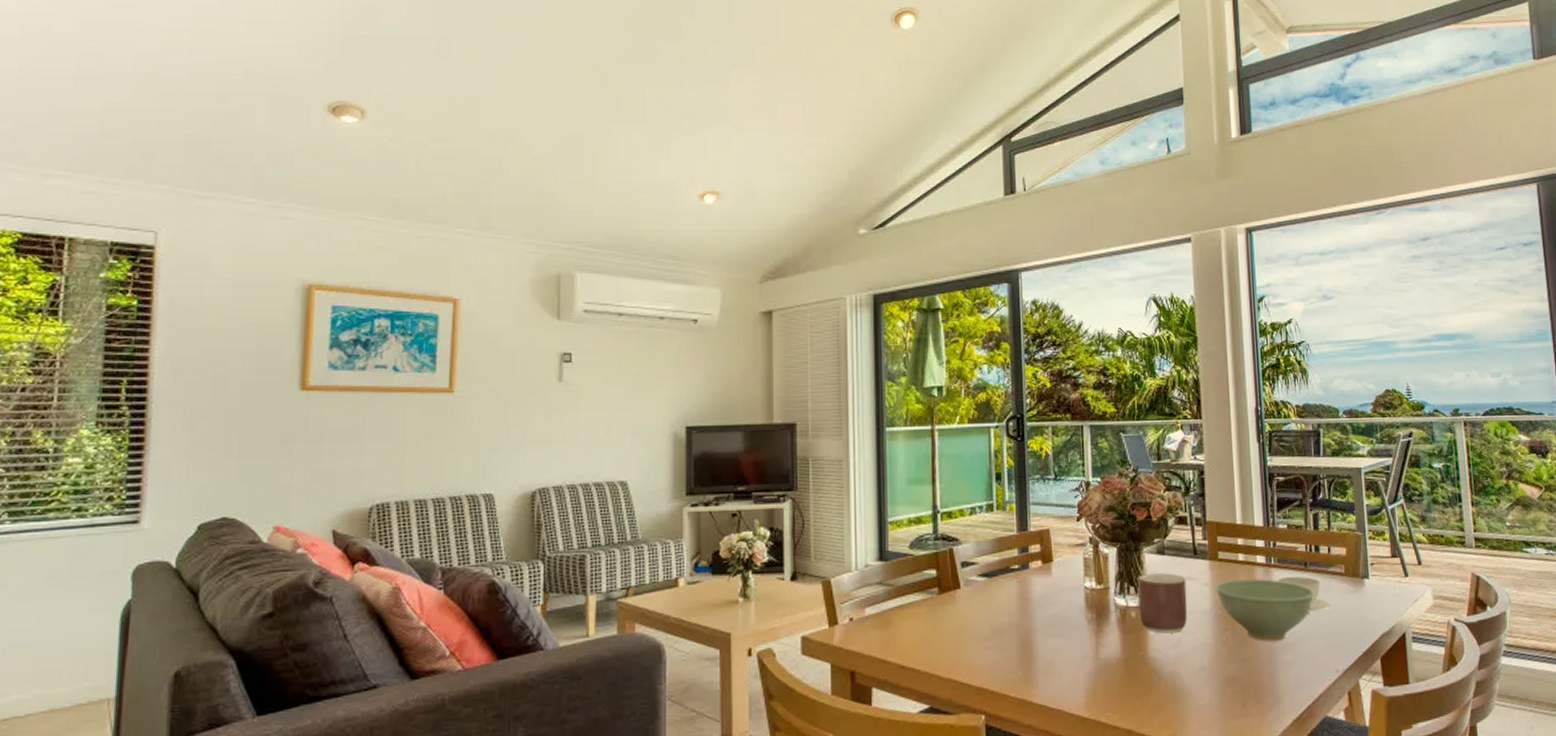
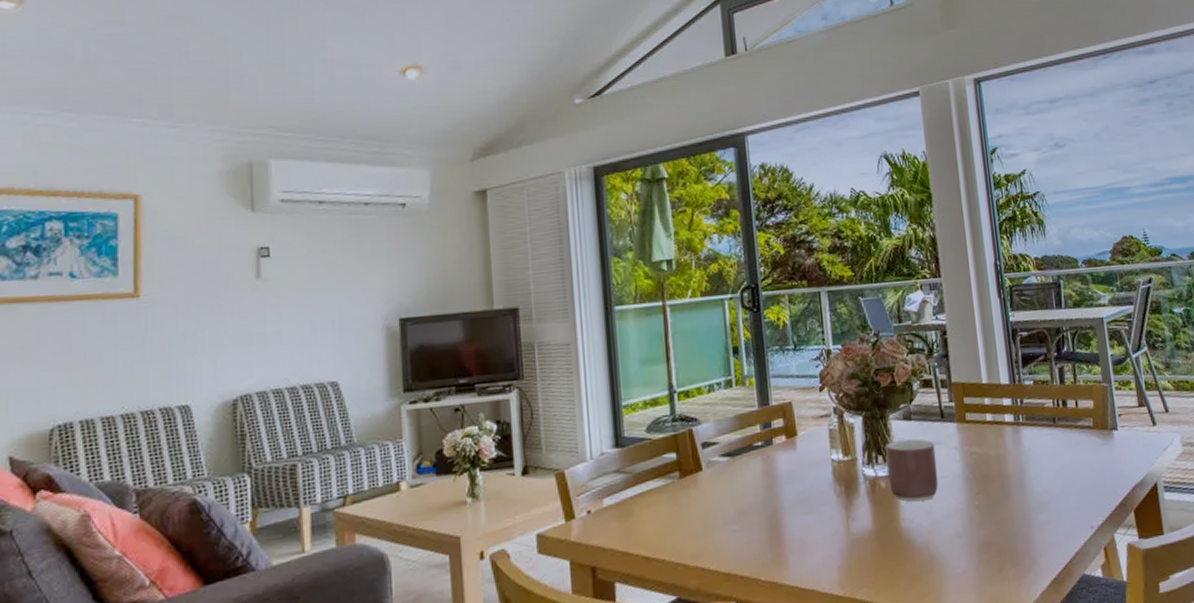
bowl: present [1214,578,1315,642] -> none [964,437,1065,502]
teacup: present [1277,576,1331,610] -> none [1027,432,1082,467]

